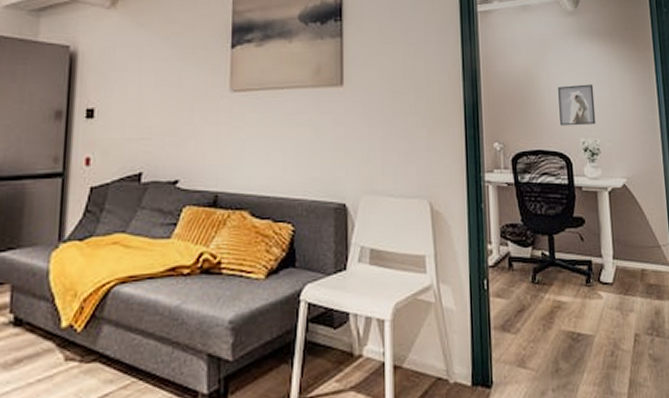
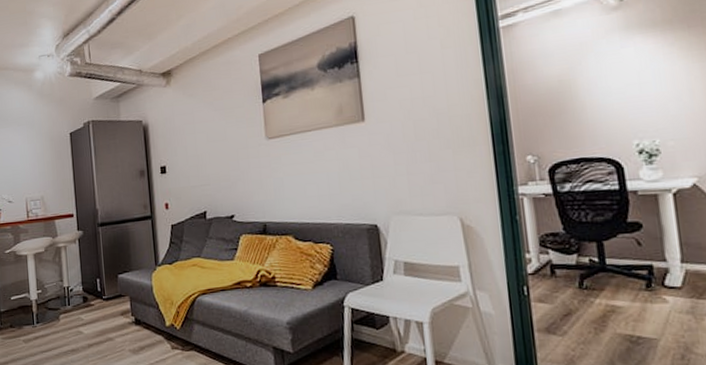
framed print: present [558,84,596,126] -> none [602,81,654,130]

